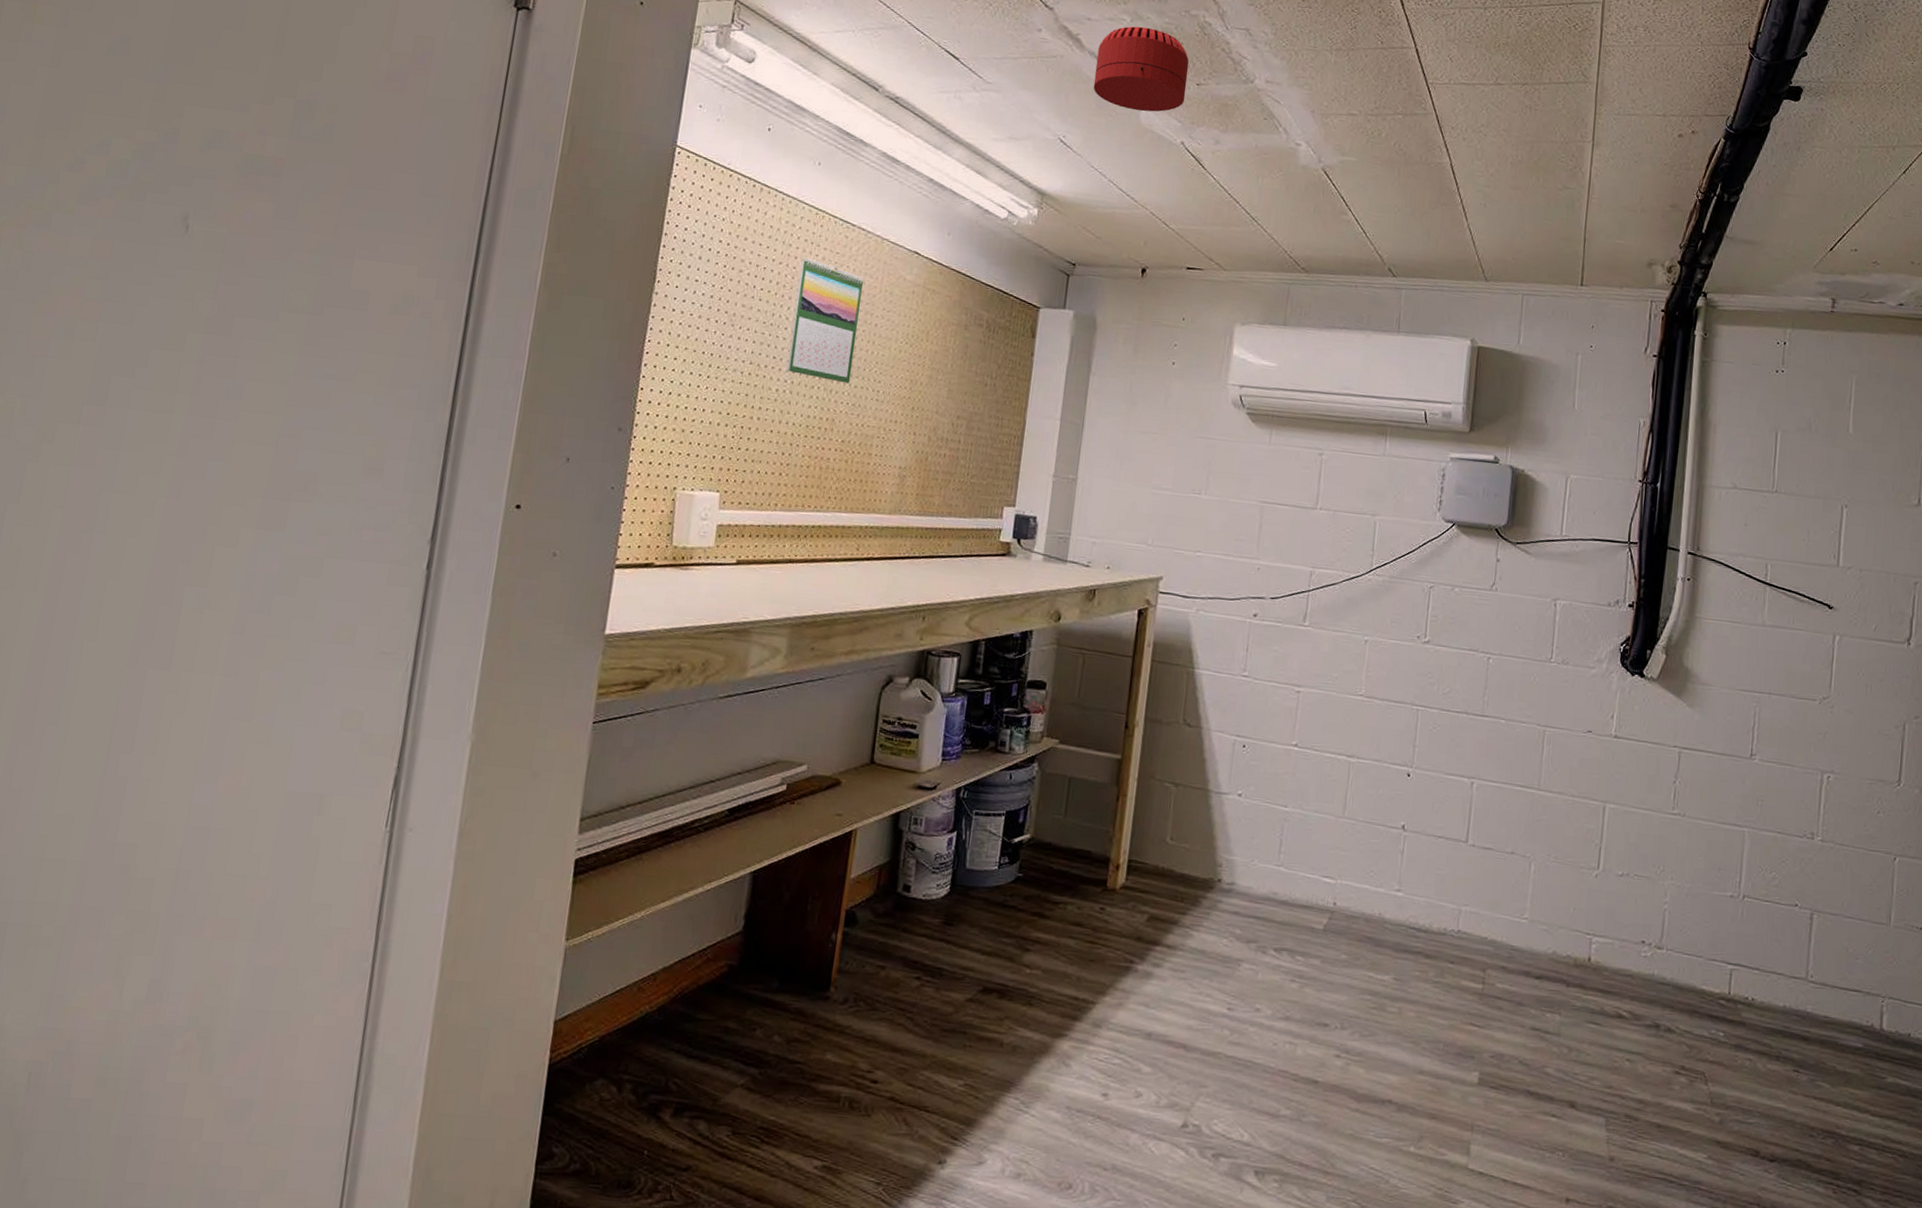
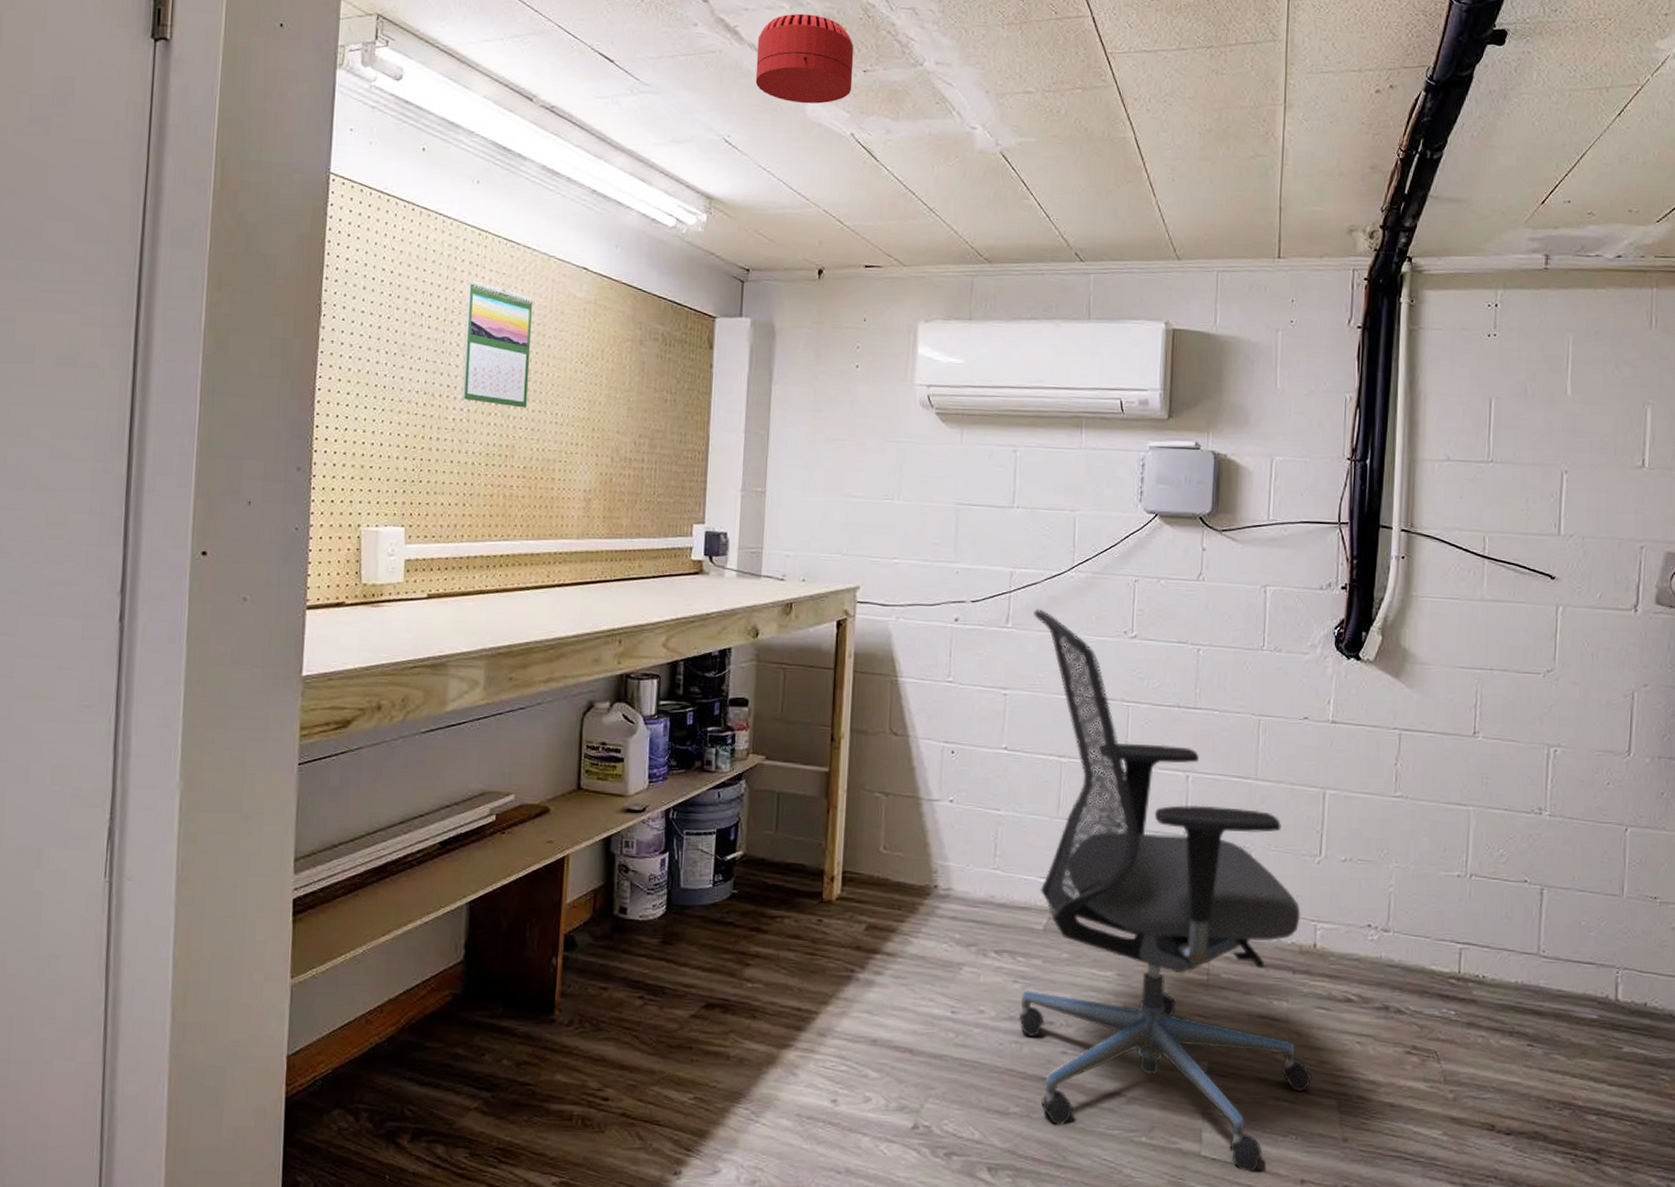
office chair: none [1293,609,1582,1188] -> present [1018,609,1312,1172]

